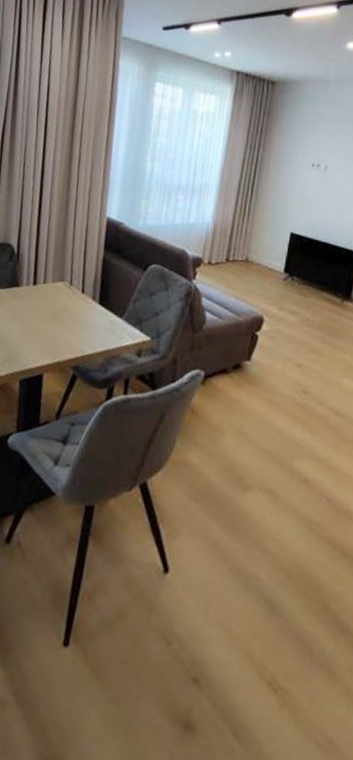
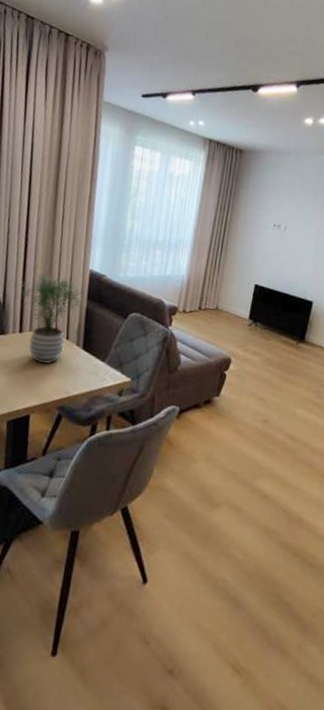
potted plant: none [33,222,102,320] -> present [19,274,86,365]

